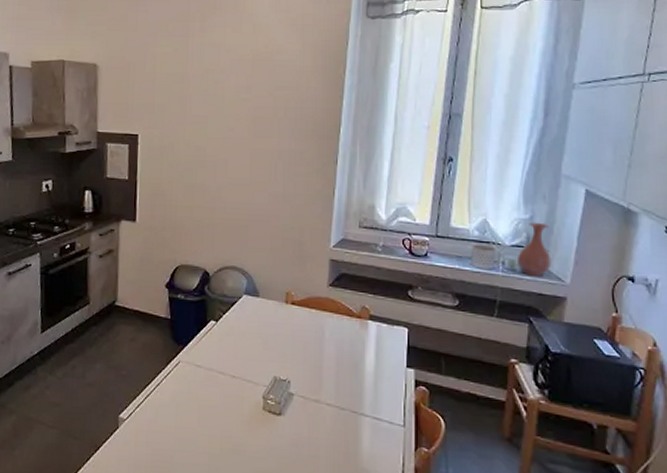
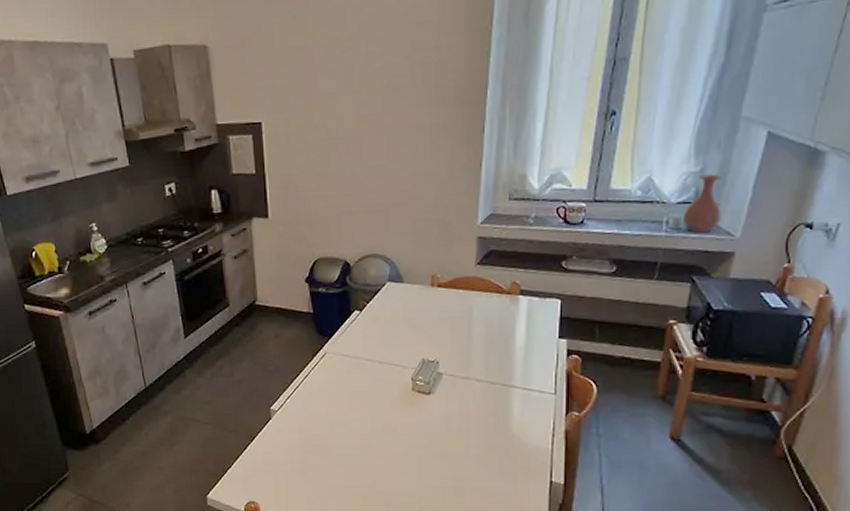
mug: present [470,244,501,271] -> none [630,204,665,232]

